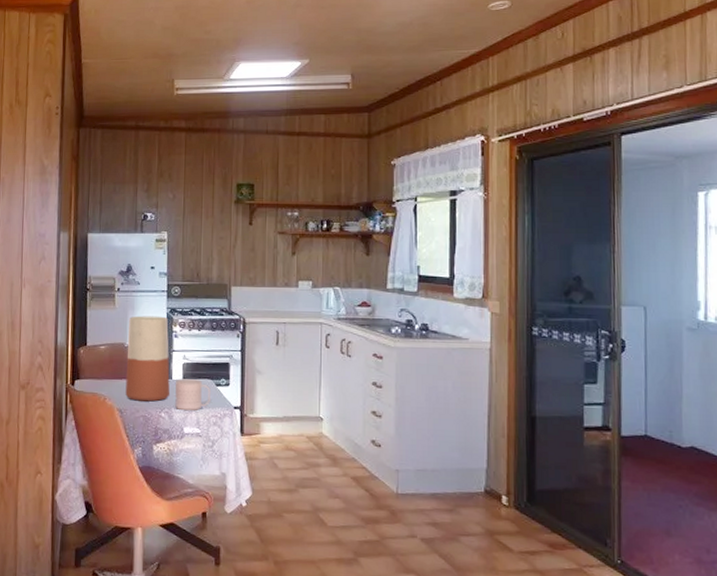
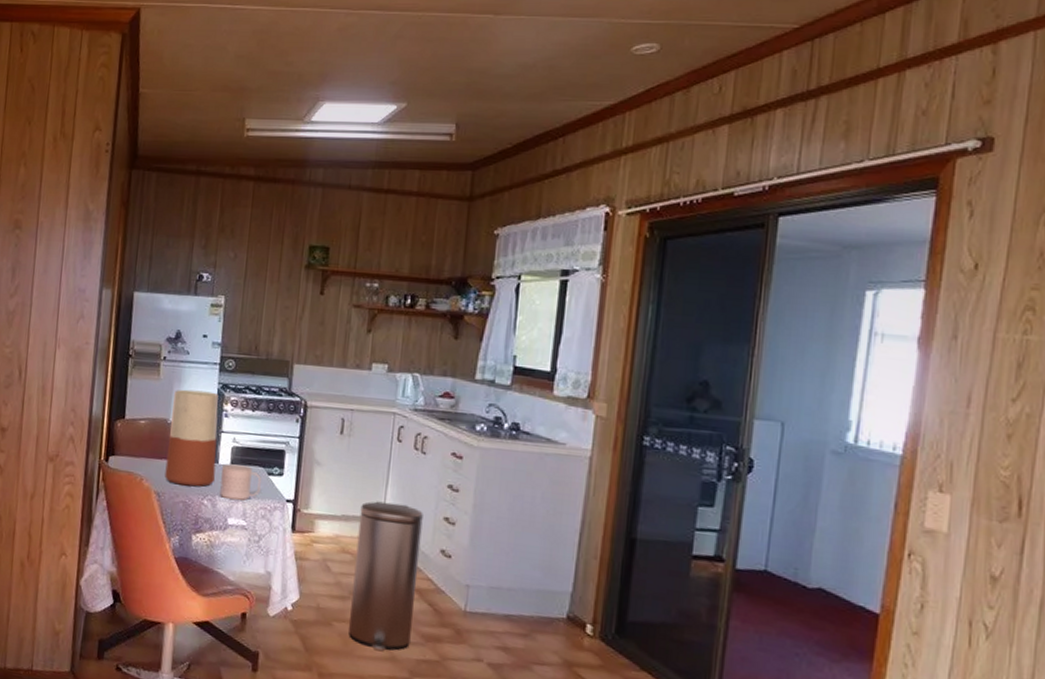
pedal bin: none [298,402,353,536] -> present [349,501,423,651]

